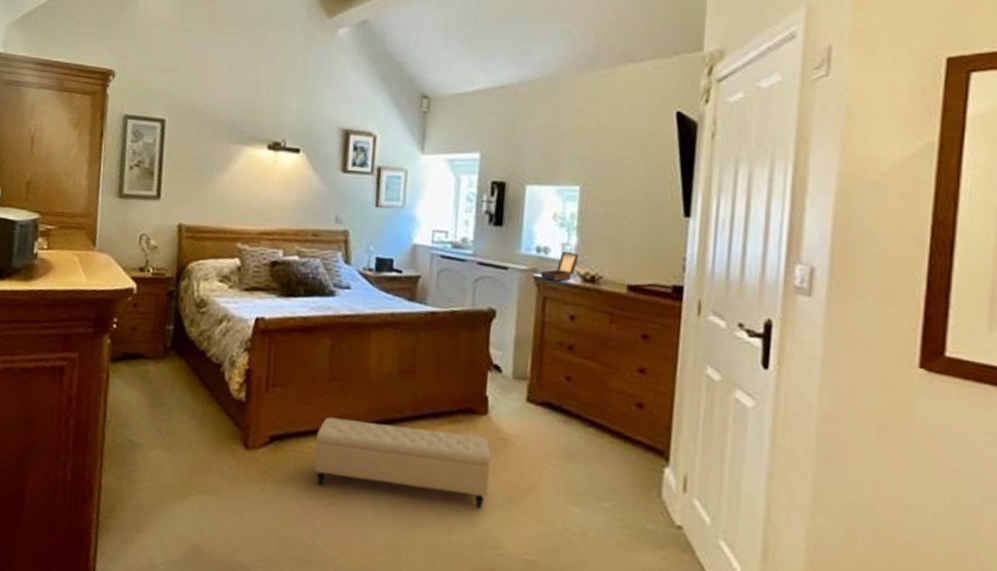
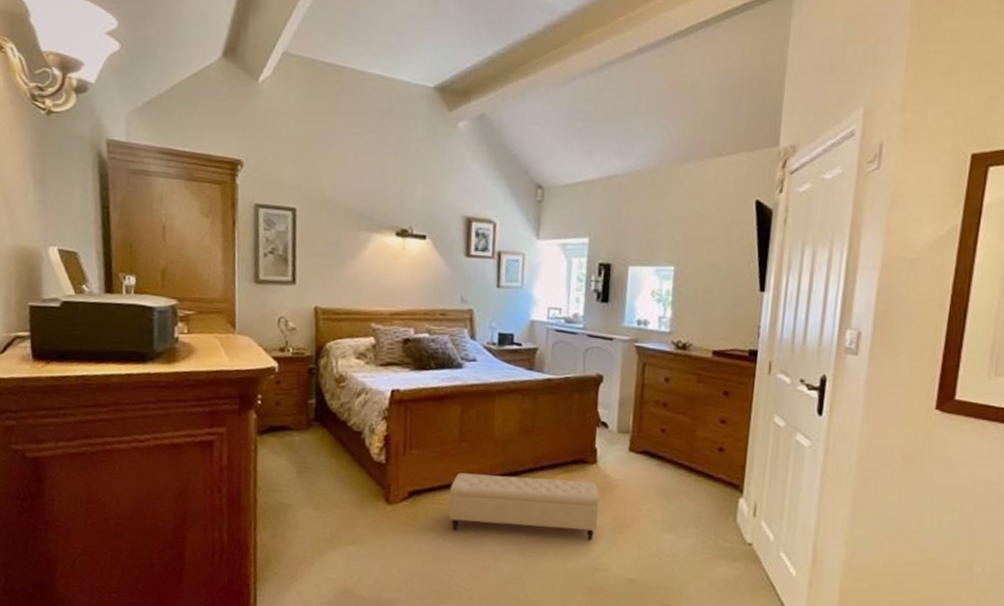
jewelry box: present [540,252,579,282] -> none [641,324,673,349]

